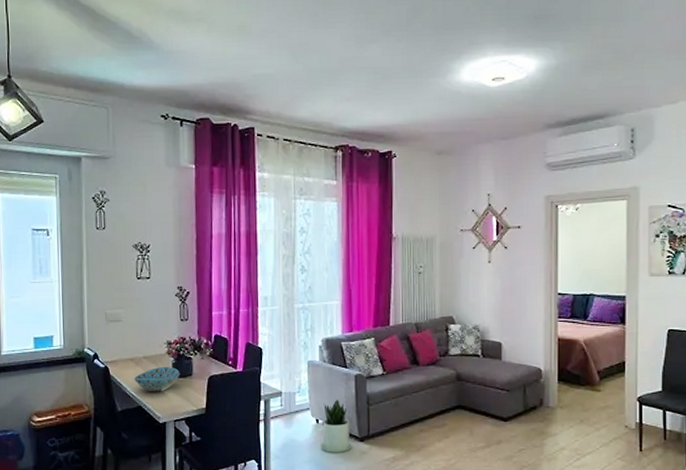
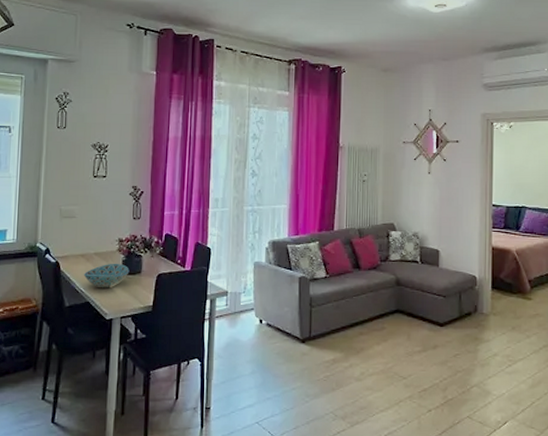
planter: present [320,399,352,453] -> none [263,300,294,354]

